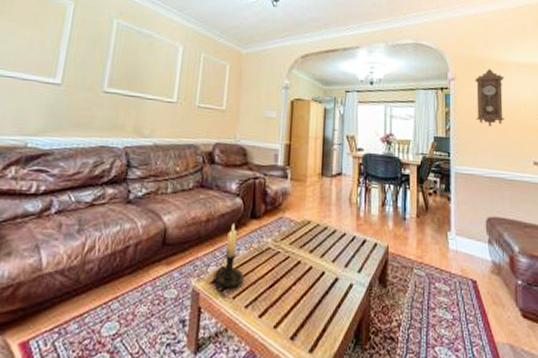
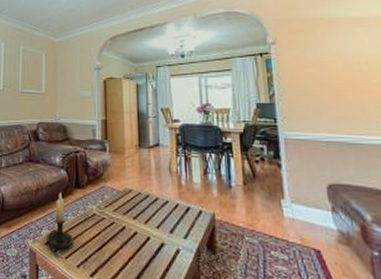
pendulum clock: present [475,68,505,126] -> none [300,27,341,88]

